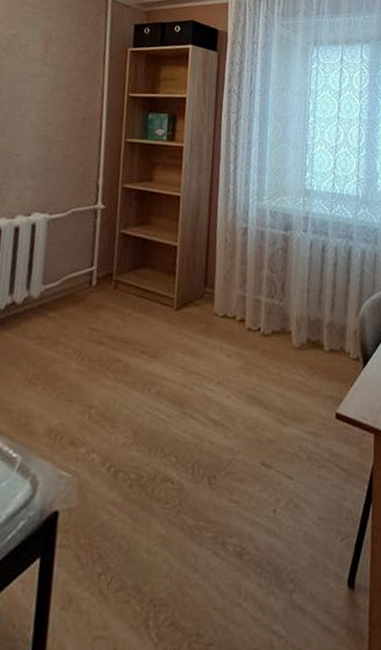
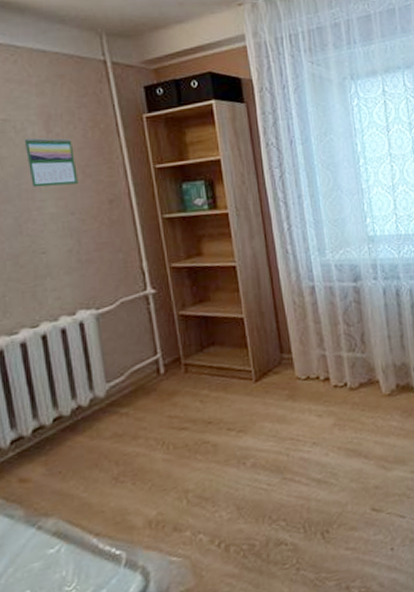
calendar: none [21,53,64,99] -> present [24,137,78,187]

